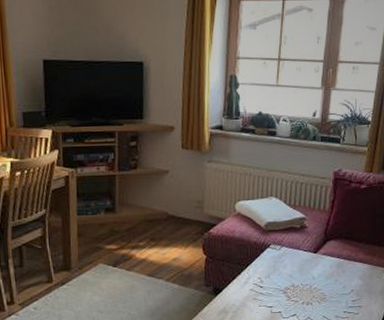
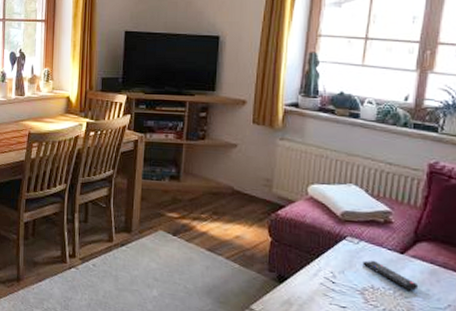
remote control: none [284,262,329,283] -> present [362,260,419,291]

